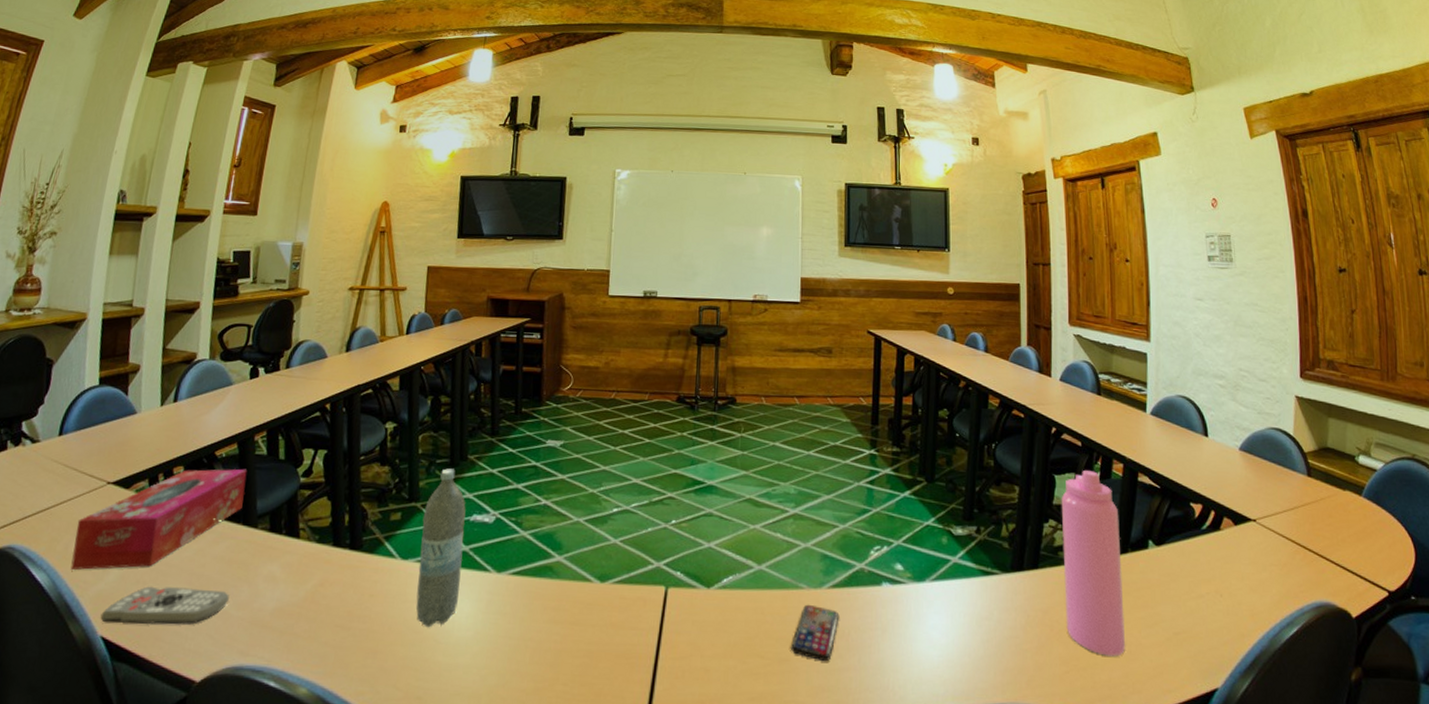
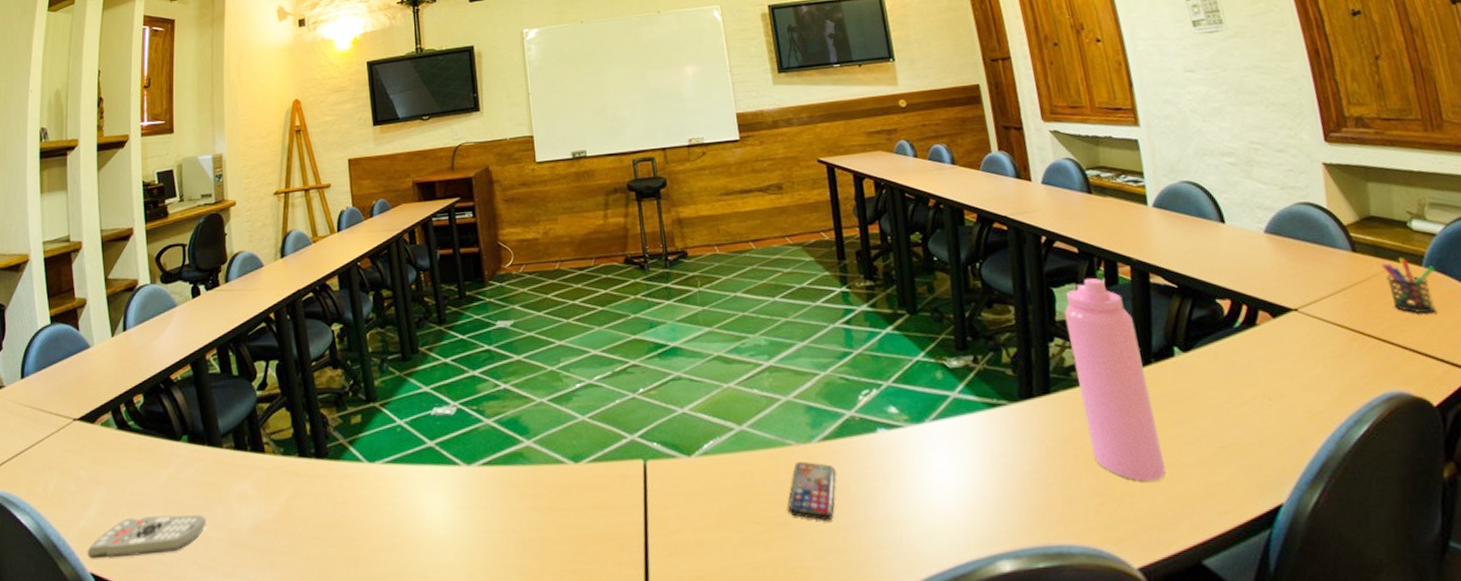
tissue box: present [70,468,248,570] -> none [51,389,205,509]
water bottle: present [416,468,466,628] -> none [383,363,432,530]
pen holder: none [1329,486,1371,538] -> present [1381,257,1436,314]

